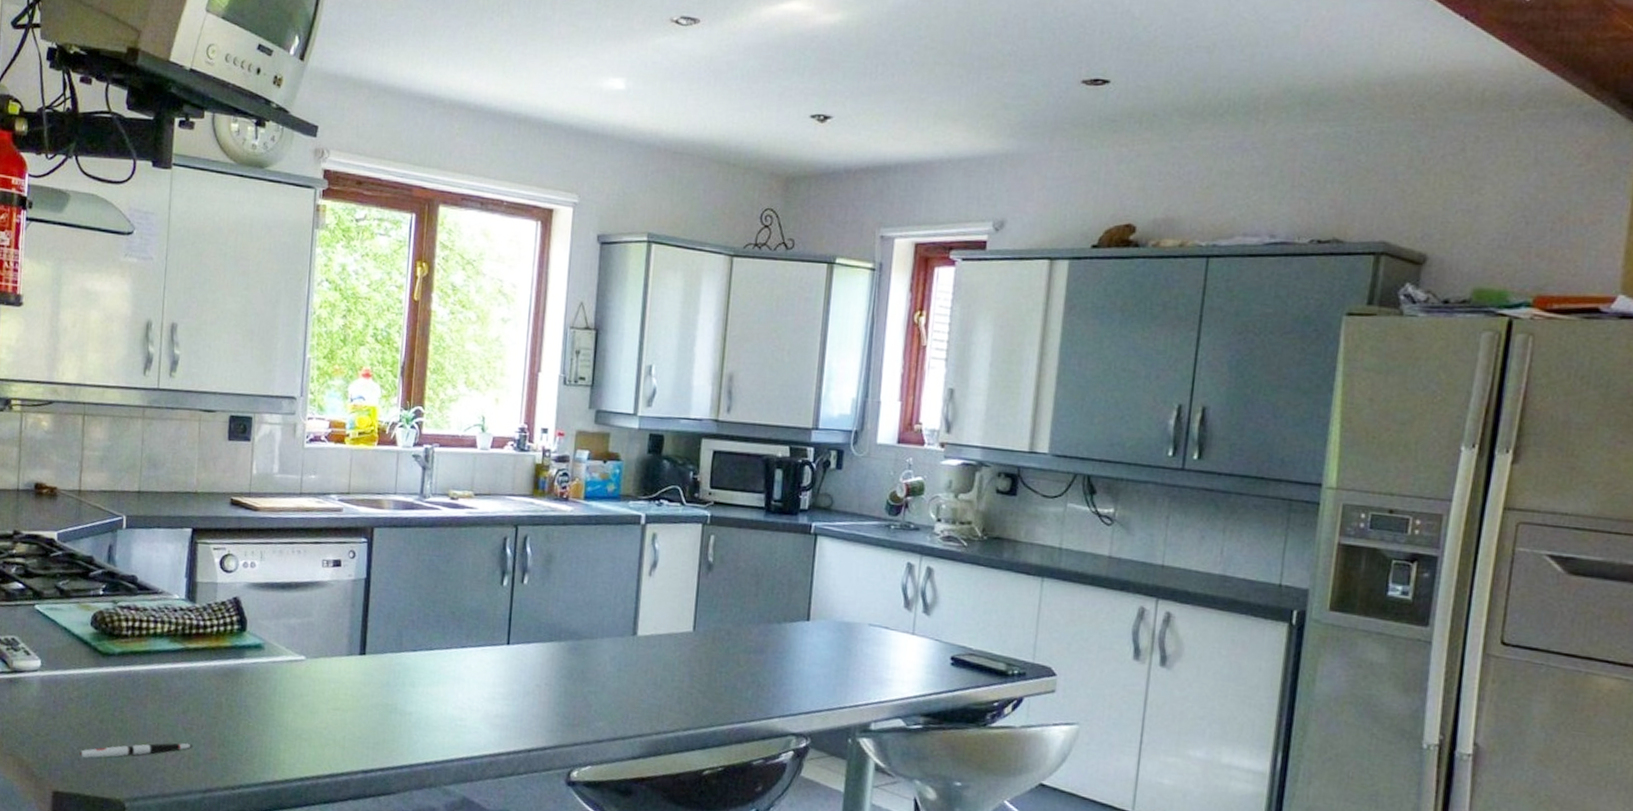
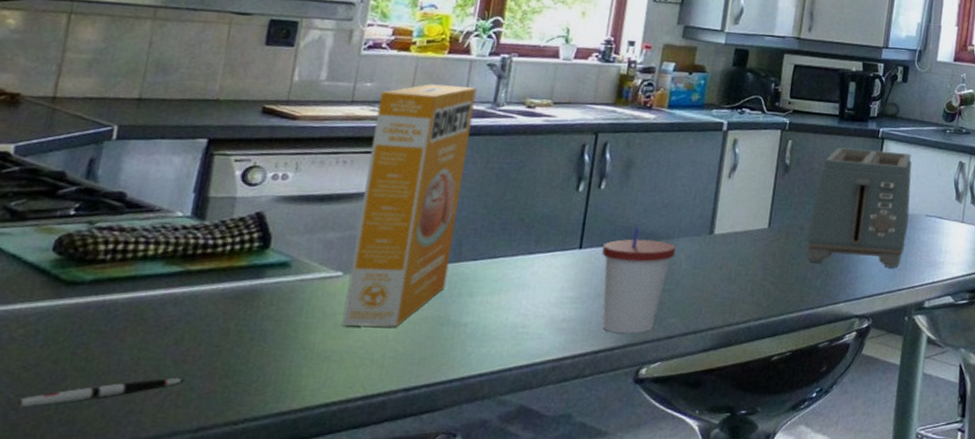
box: none [308,475,405,711] -> present [341,84,477,327]
cup: none [529,624,600,735] -> present [602,227,676,334]
toaster: none [735,543,851,682] -> present [807,147,912,267]

